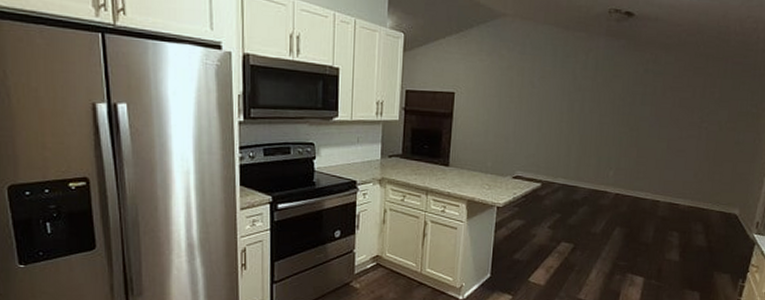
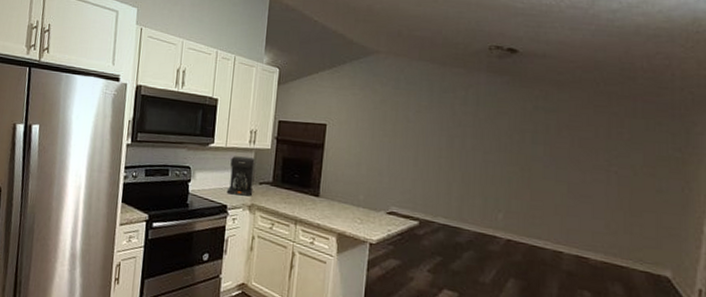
coffee maker: none [355,129,383,170] -> present [226,156,255,197]

